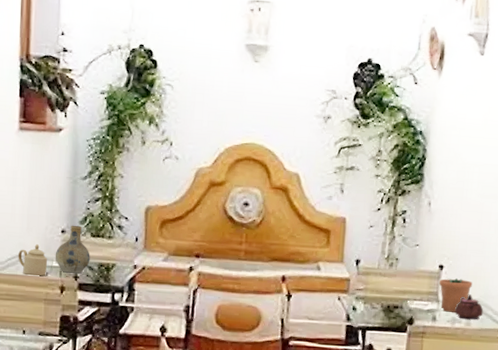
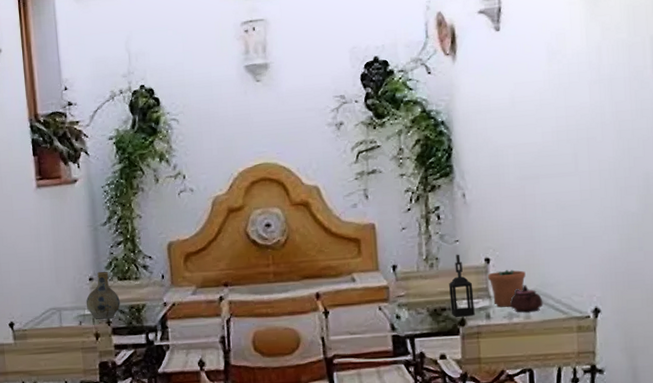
sugar bowl: present [18,243,48,276] -> none [51,294,80,327]
lantern: none [402,257,425,317] -> present [449,254,475,317]

